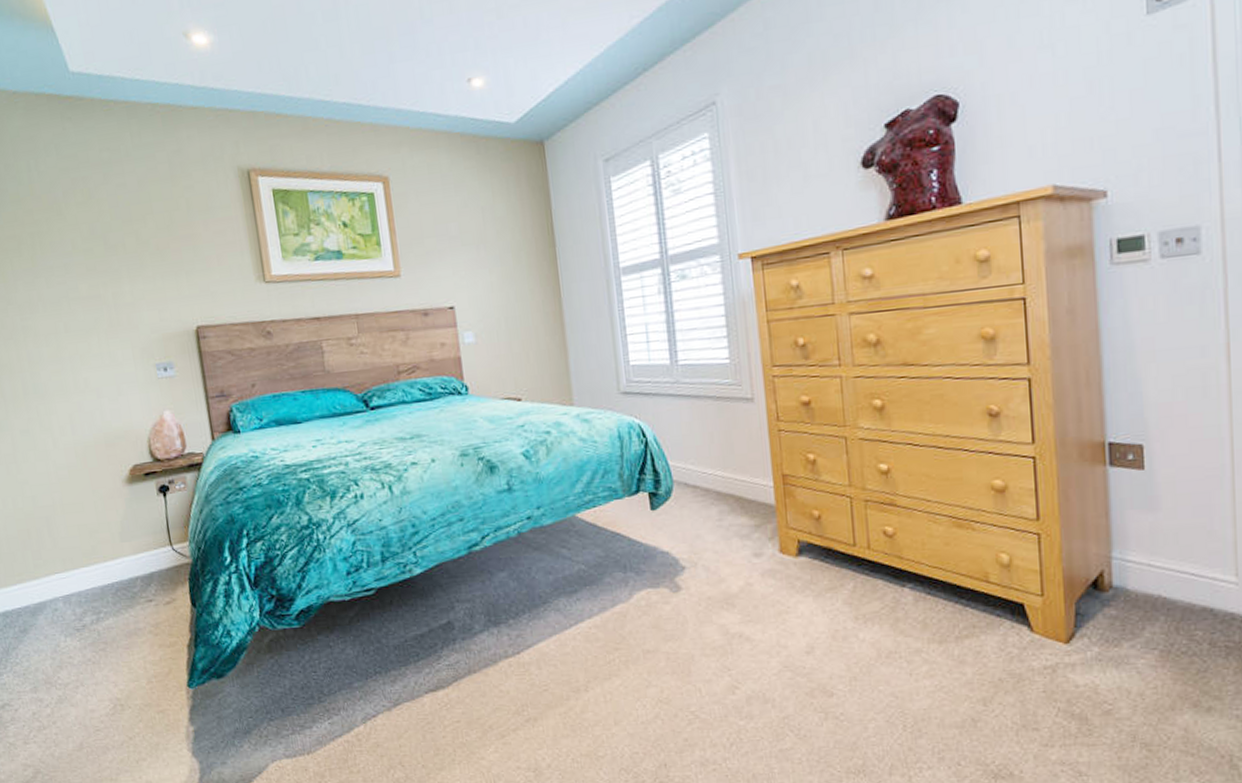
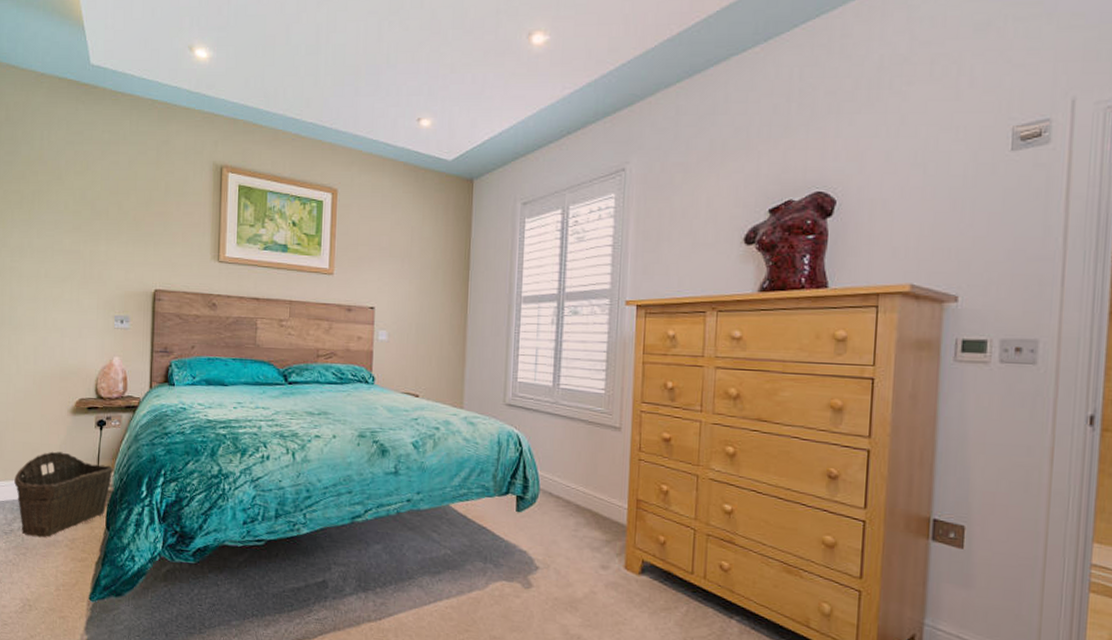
wicker basket: none [75,528,188,629] -> present [14,451,114,538]

